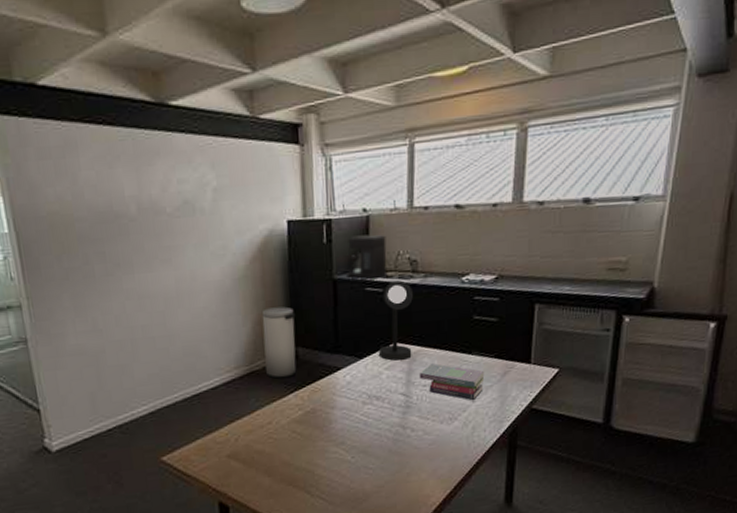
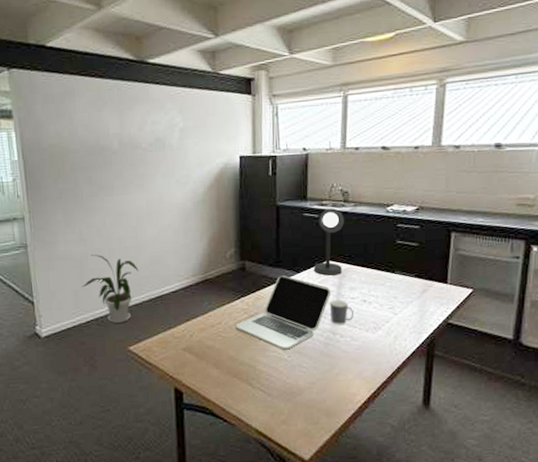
house plant: none [99,347,170,430] -> present [82,254,139,323]
pedal bin: present [261,306,297,380] -> none [215,226,244,287]
laptop: none [289,362,400,450] -> present [235,275,331,350]
coffee maker: present [347,234,387,280] -> none [288,169,322,207]
mug: none [397,388,427,418] -> present [329,300,355,326]
books: present [419,363,485,401] -> none [348,280,406,314]

